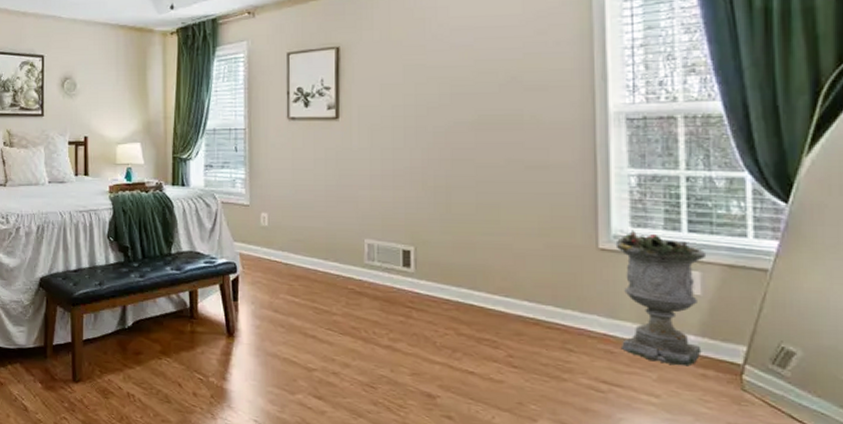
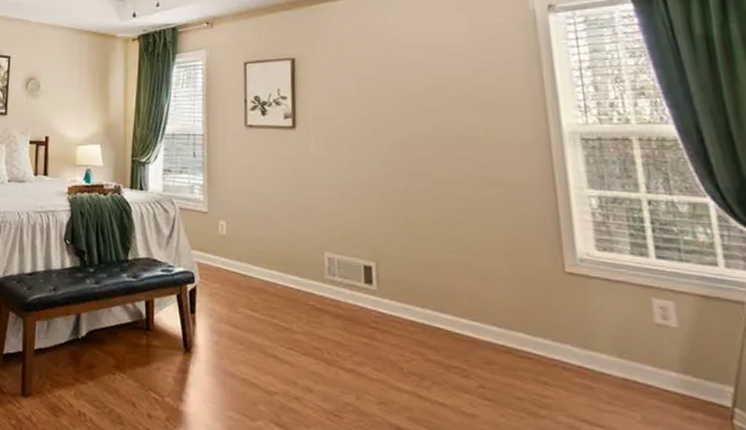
planter: present [615,230,707,367] -> none [582,254,686,408]

